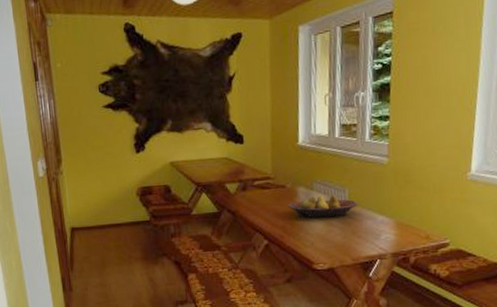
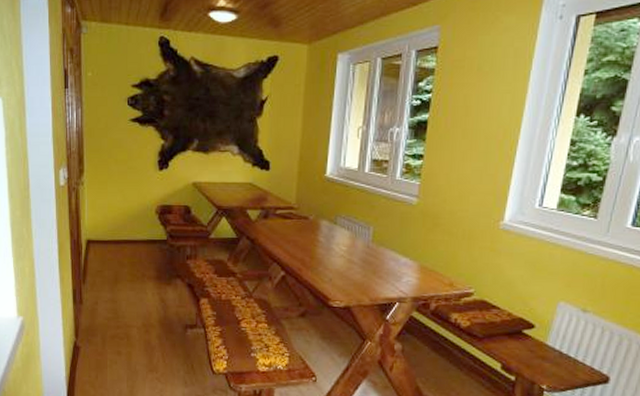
fruit bowl: present [288,195,357,219] -> none [309,231,381,255]

